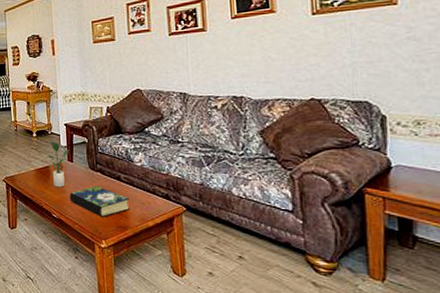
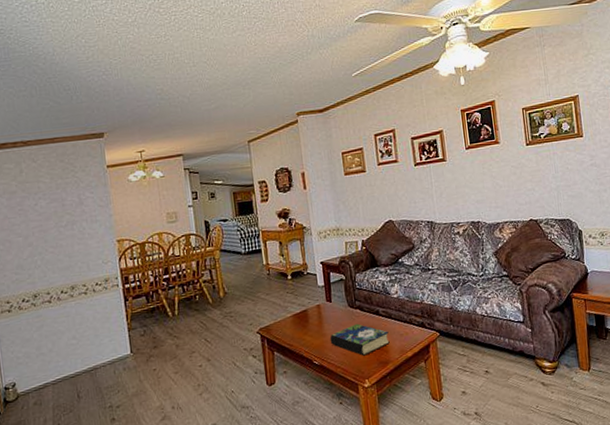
potted plant: present [46,140,70,188] -> none [303,281,328,332]

